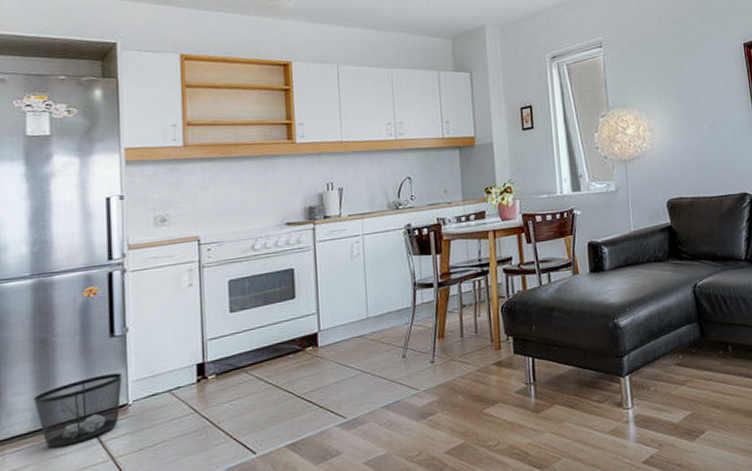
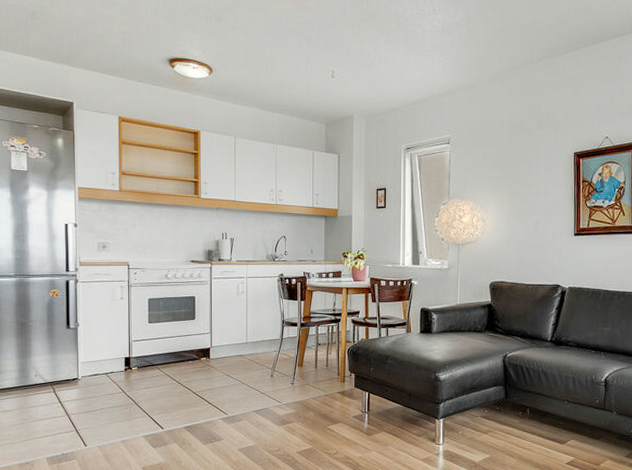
waste bin: present [34,372,123,448] -> none [17,355,75,401]

